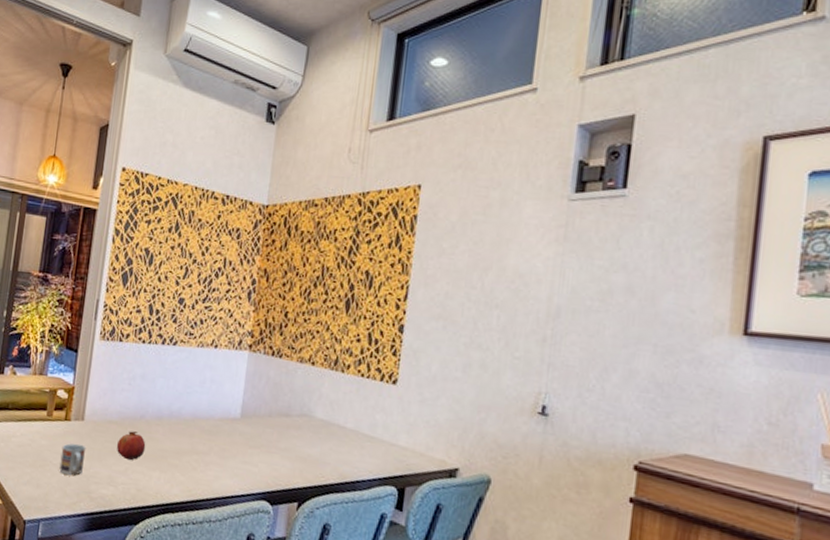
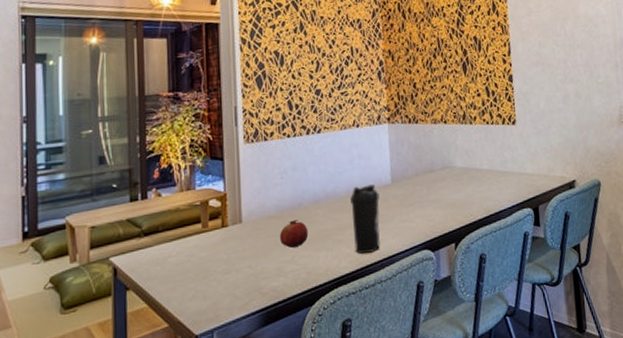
cup: present [59,443,87,475] -> none [223,245,249,279]
water bottle: none [189,411,225,487] -> present [350,184,380,254]

